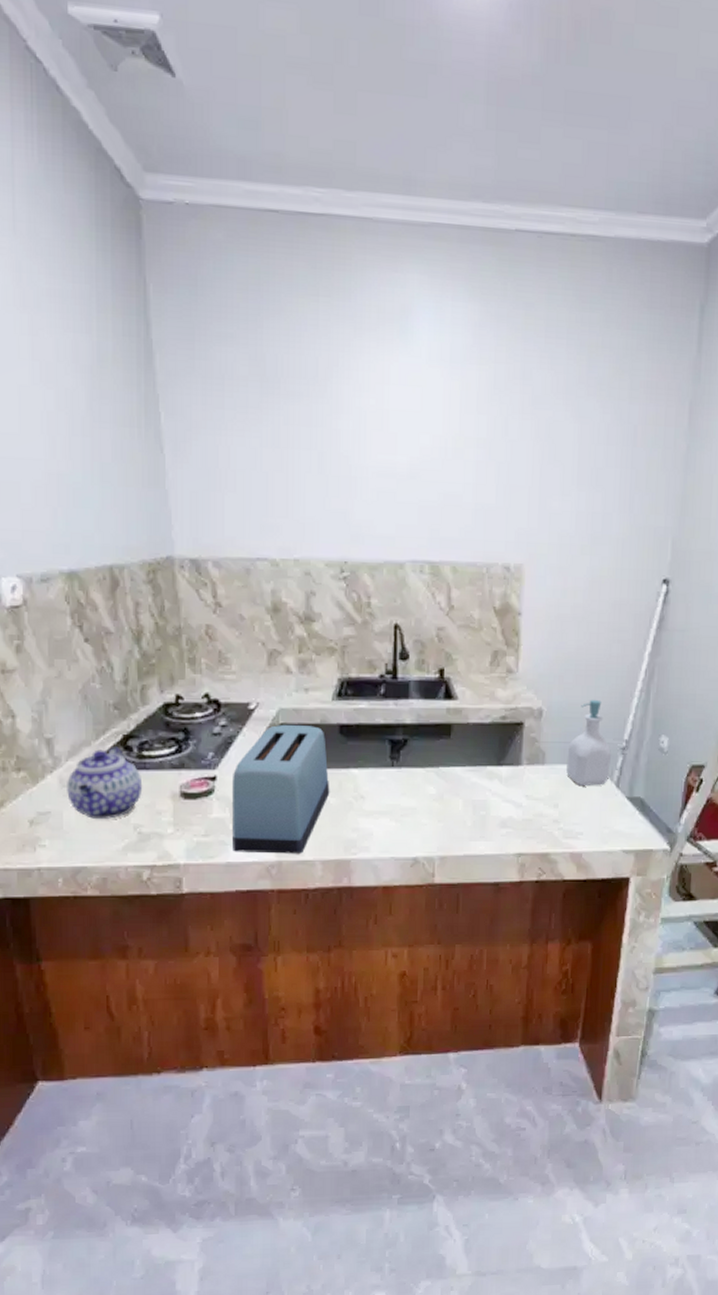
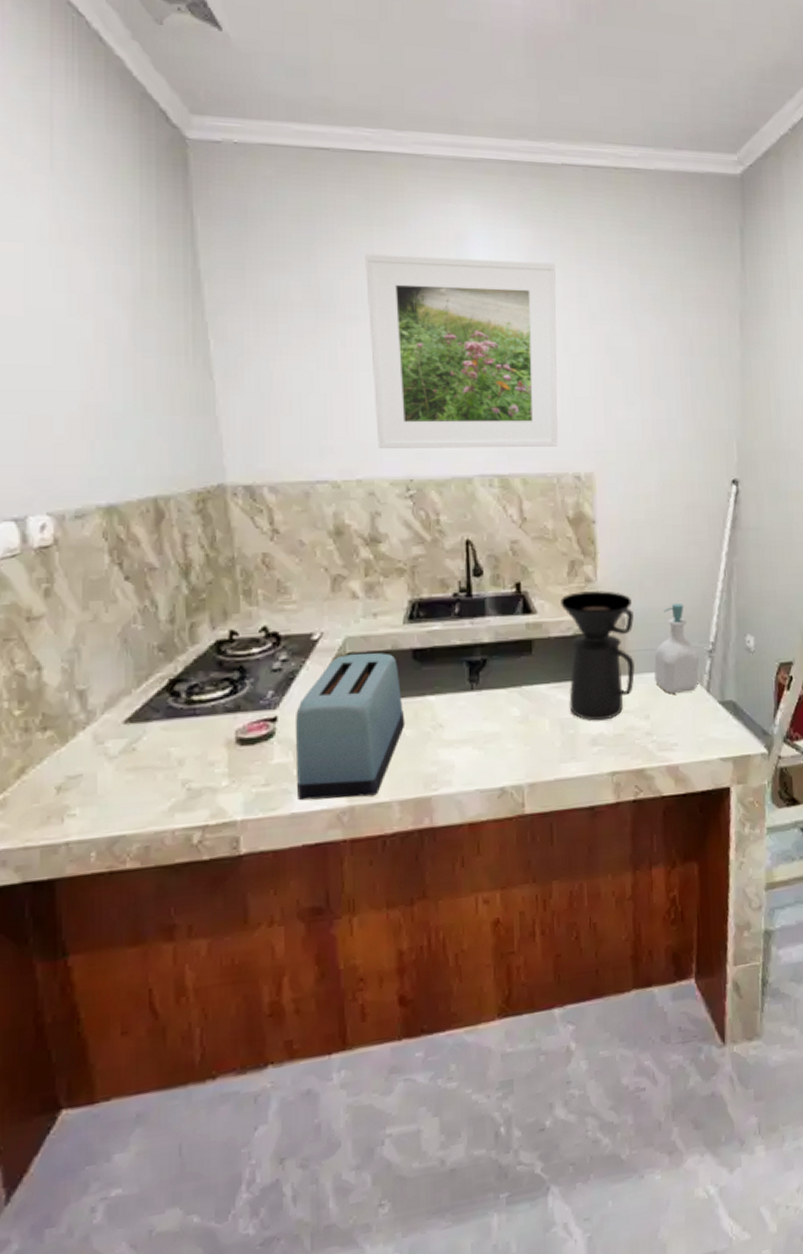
teapot: present [67,747,143,819] -> none [102,693,192,778]
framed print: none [310,326,500,536] -> present [365,254,558,448]
coffee maker: none [481,681,551,805] -> present [561,590,635,722]

